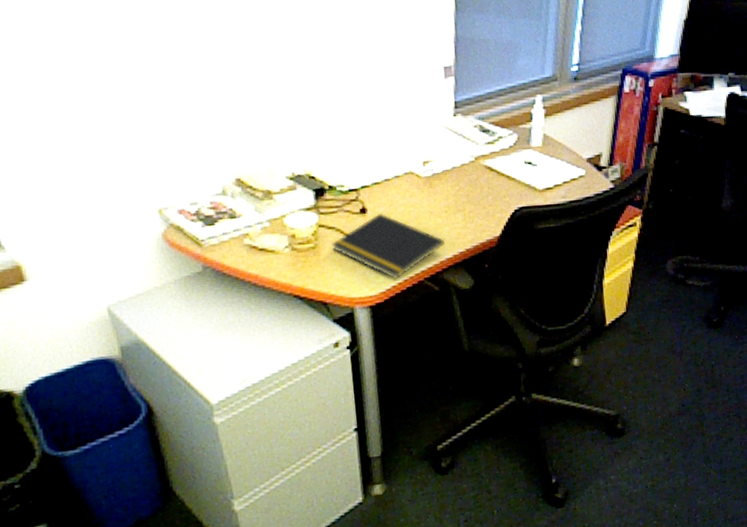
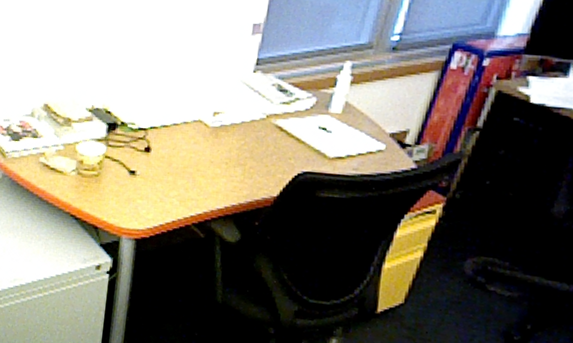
notepad: present [331,212,444,279] -> none [112,154,219,219]

